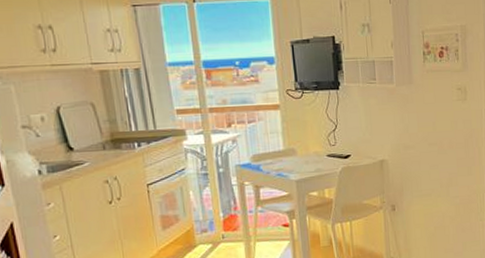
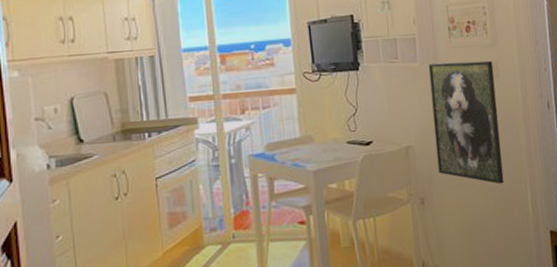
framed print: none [403,84,465,194] -> present [428,60,504,184]

